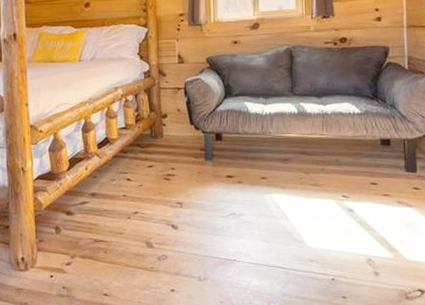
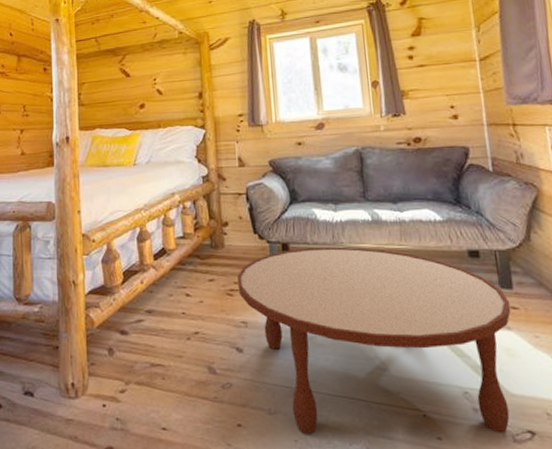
coffee table: none [174,136,413,297] -> present [237,247,511,435]

